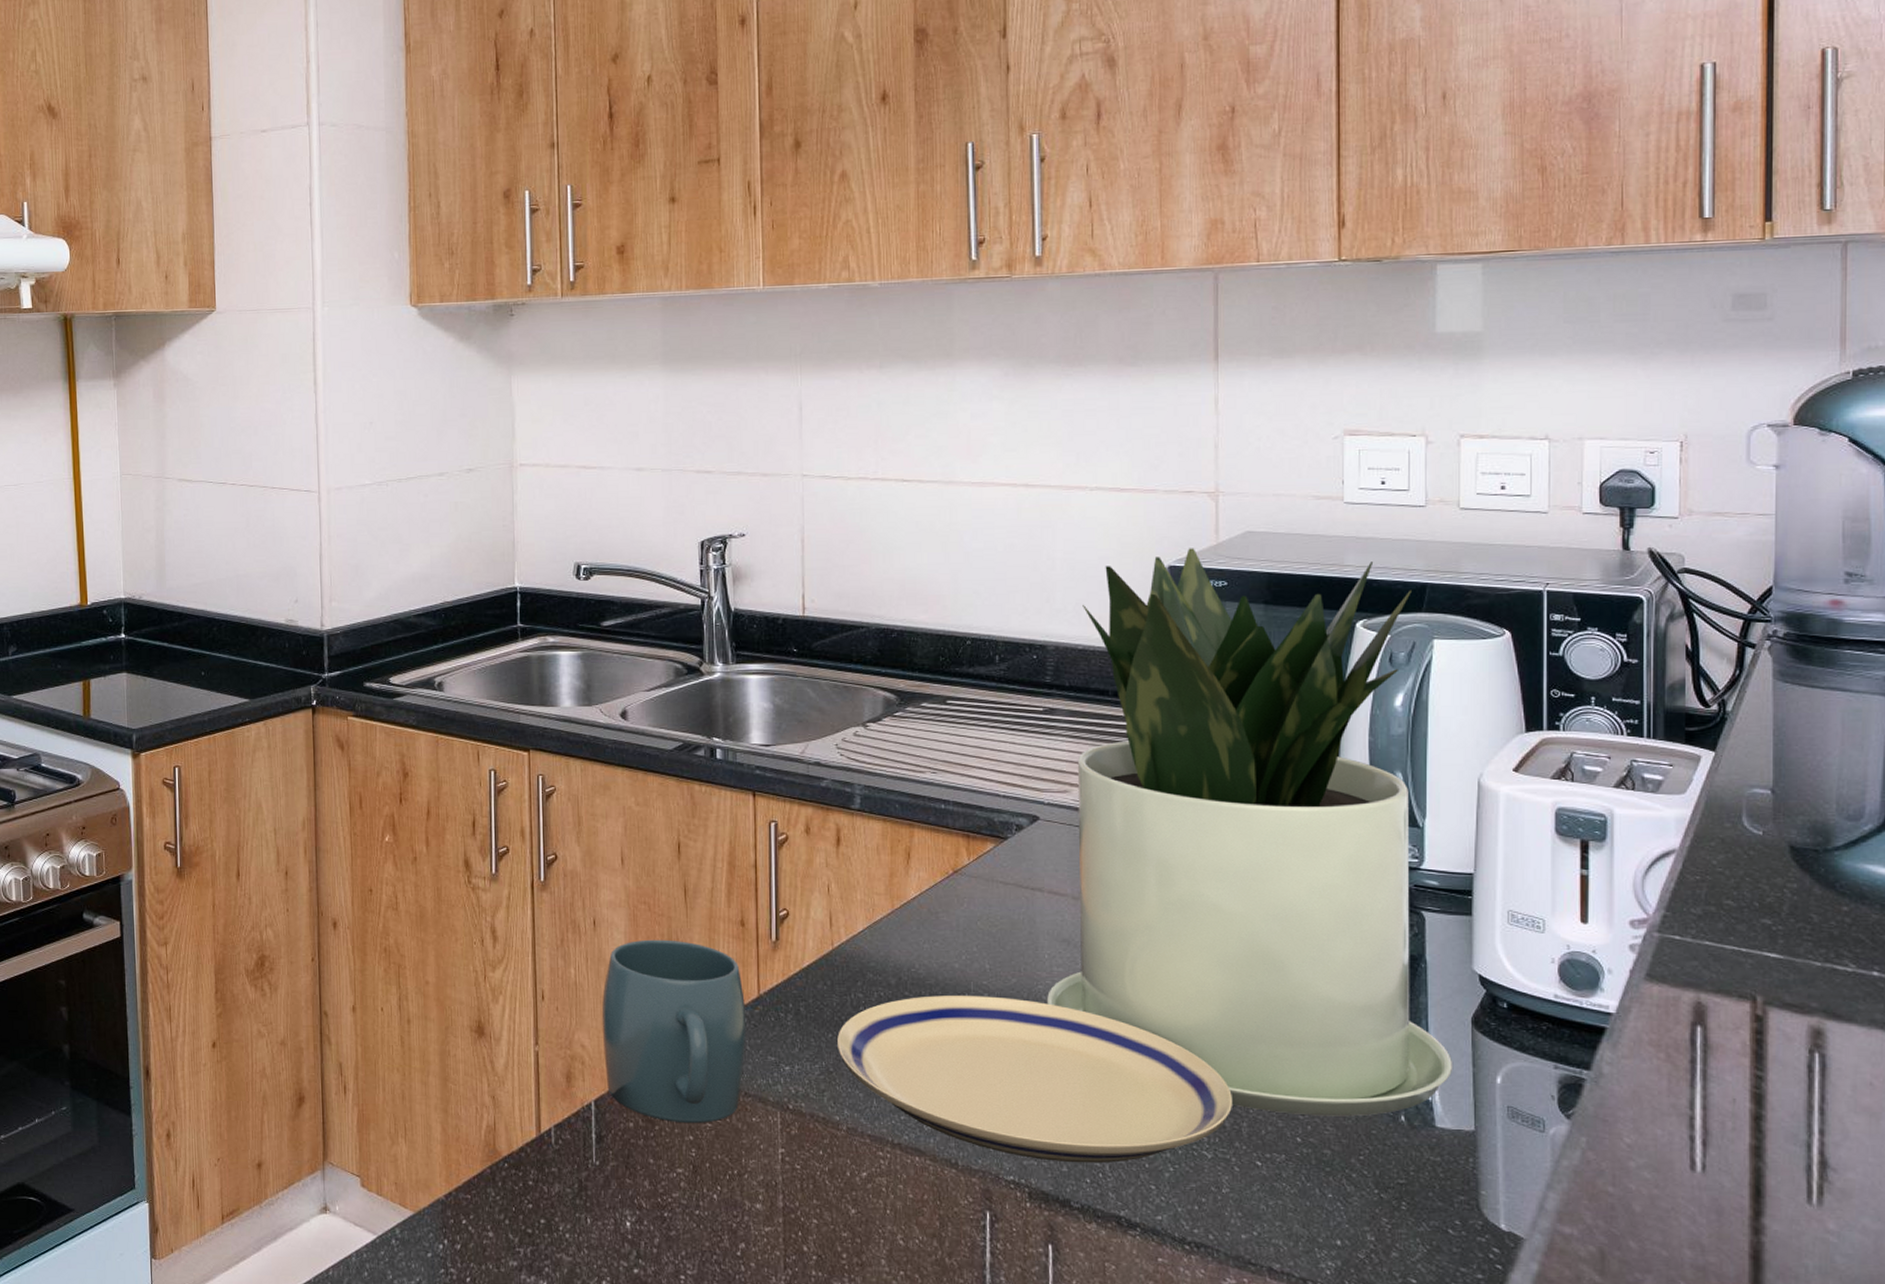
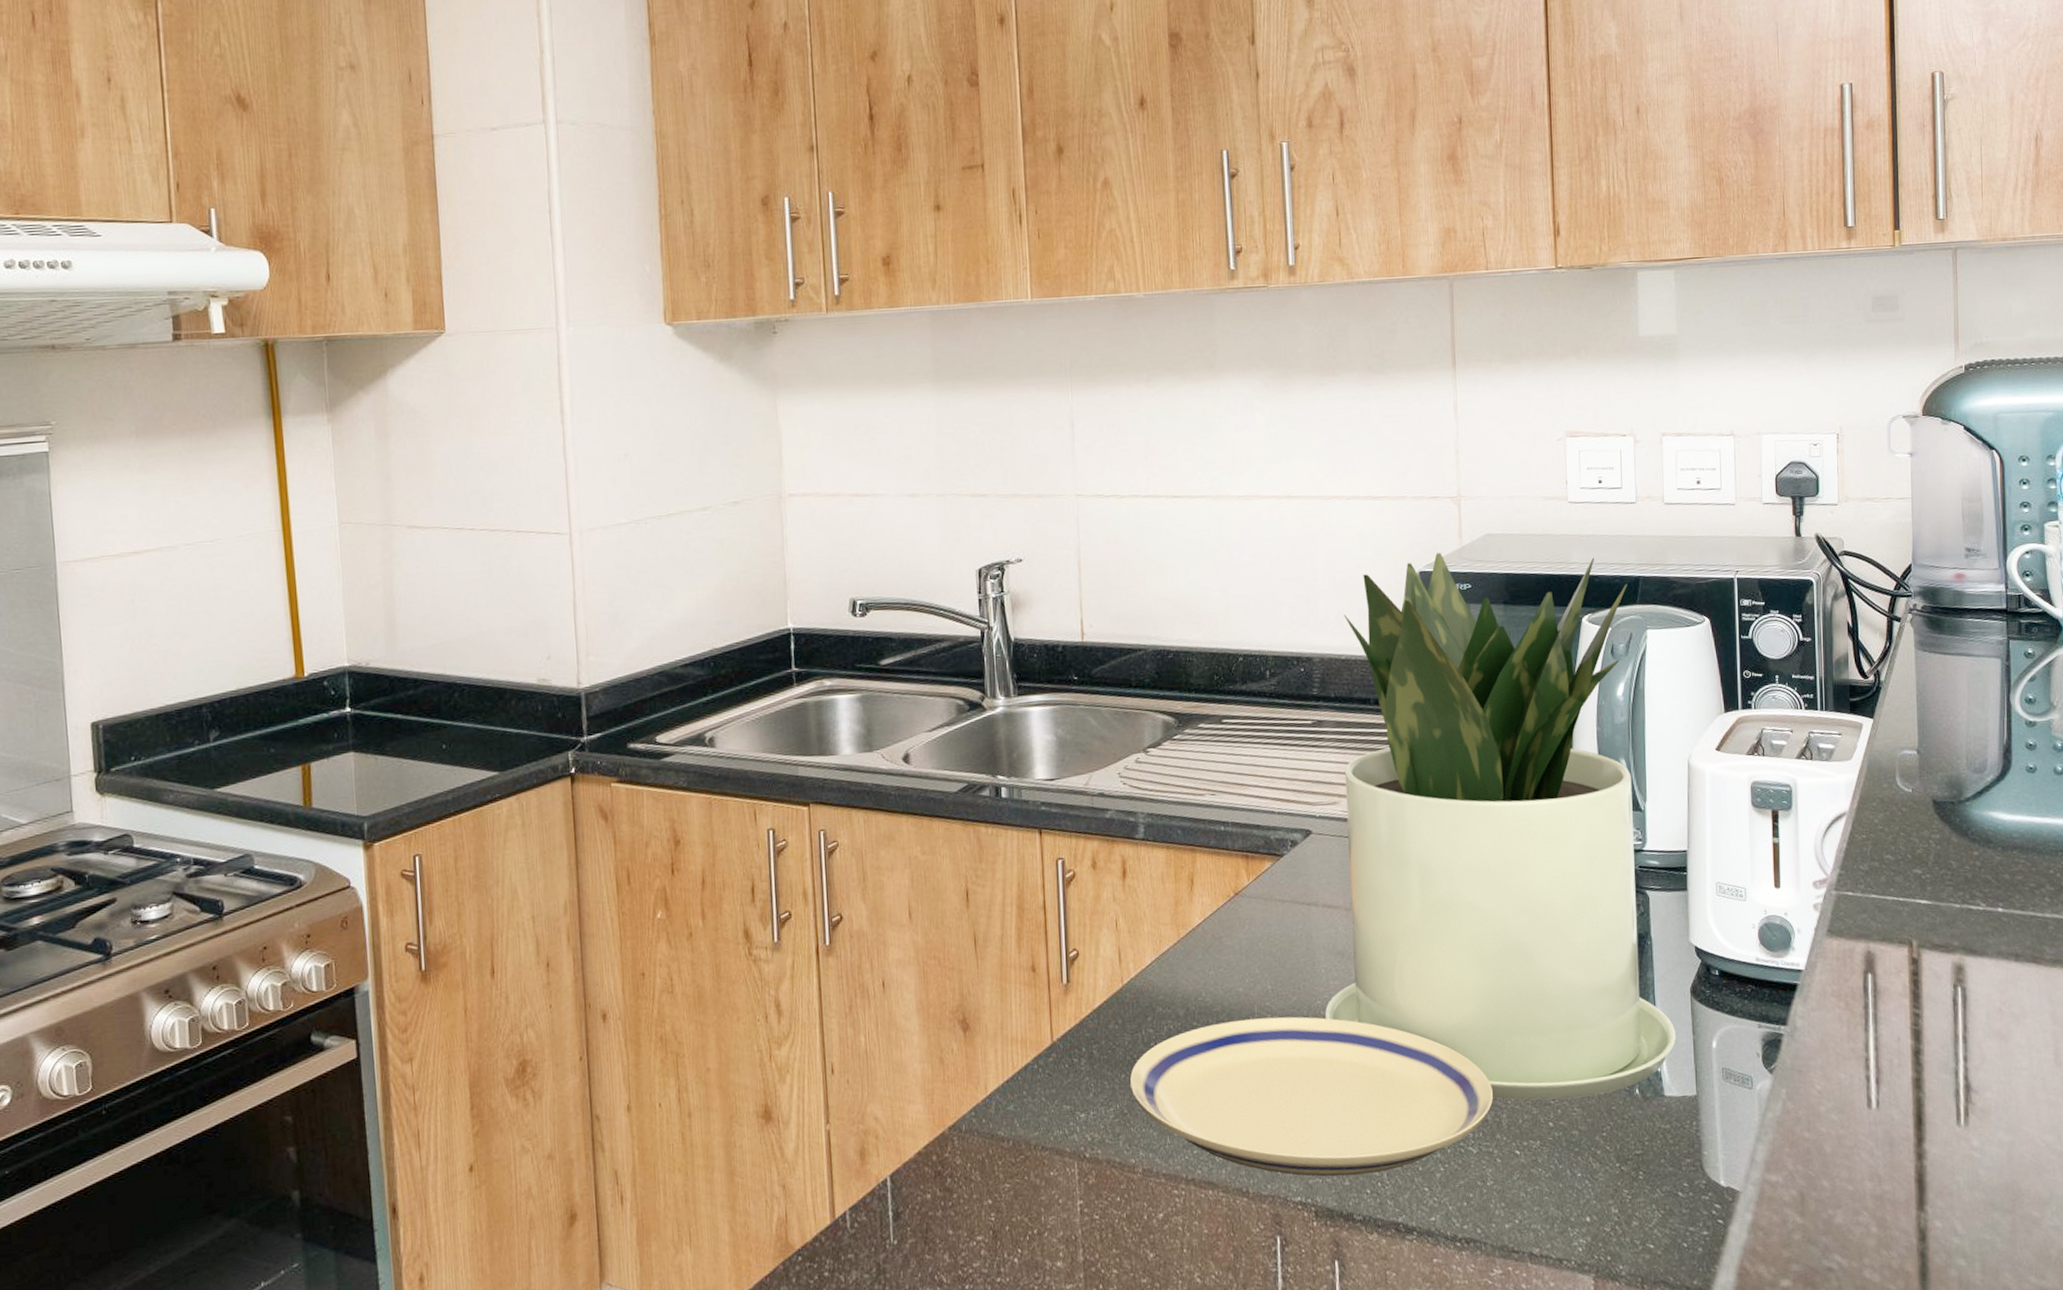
mug: present [601,939,747,1124] -> none [894,994,1042,1188]

